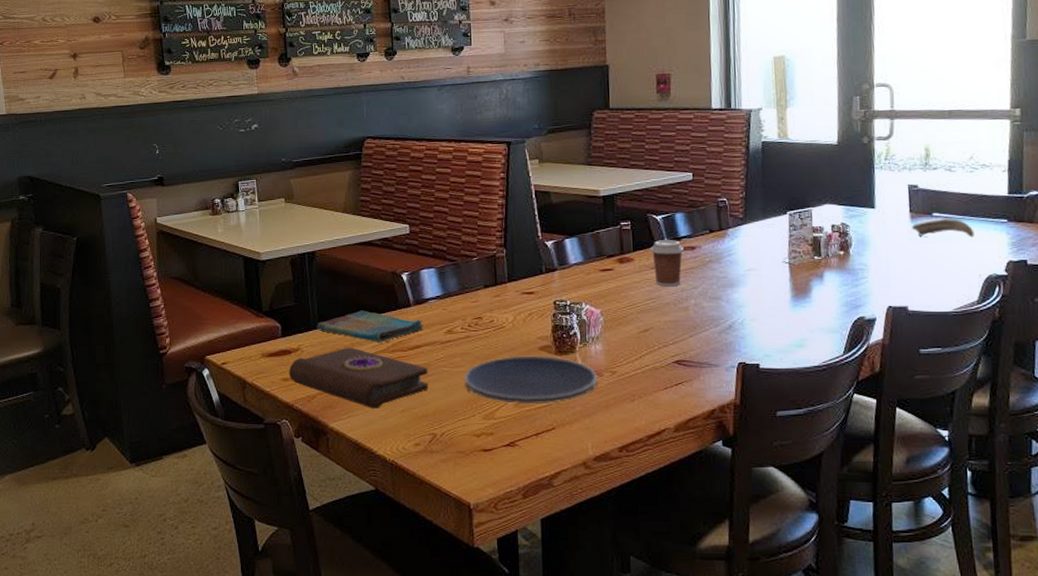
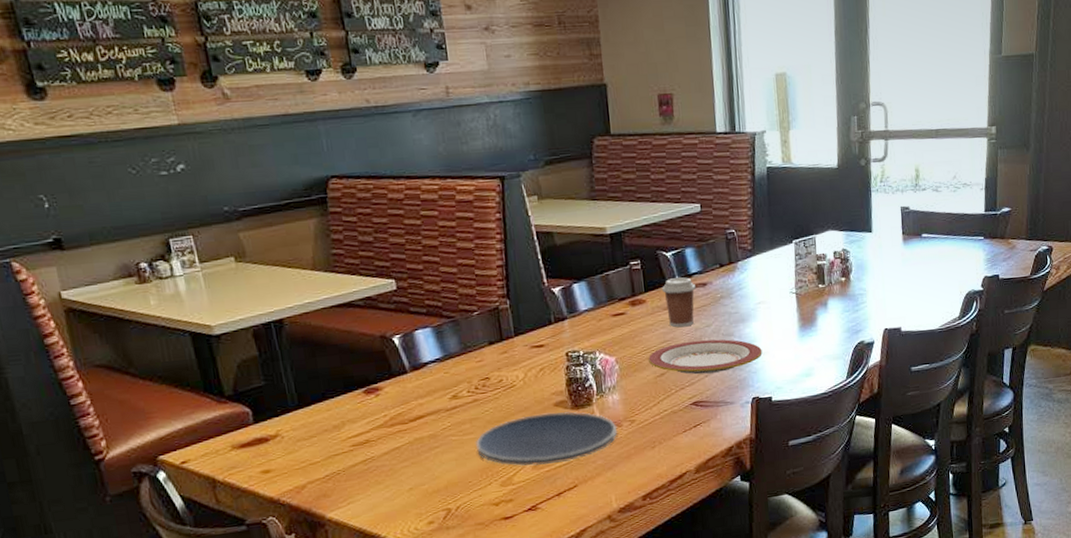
book: present [288,347,429,408] -> none [268,426,437,491]
dish towel: present [316,310,425,342] -> none [296,383,426,418]
plate: none [632,300,751,334] -> present [647,339,762,375]
animal claw: present [911,218,975,238] -> none [903,238,957,258]

